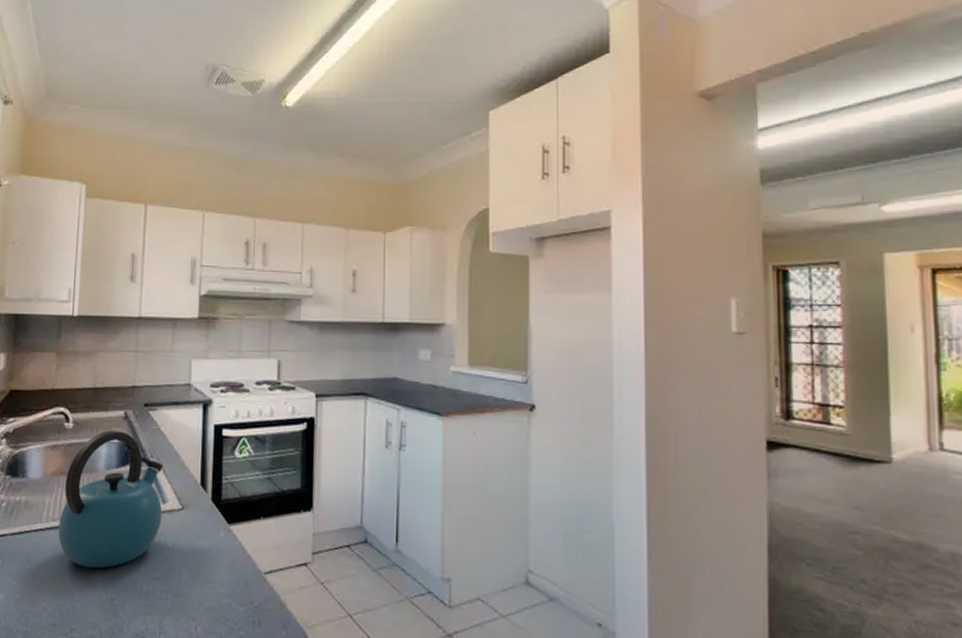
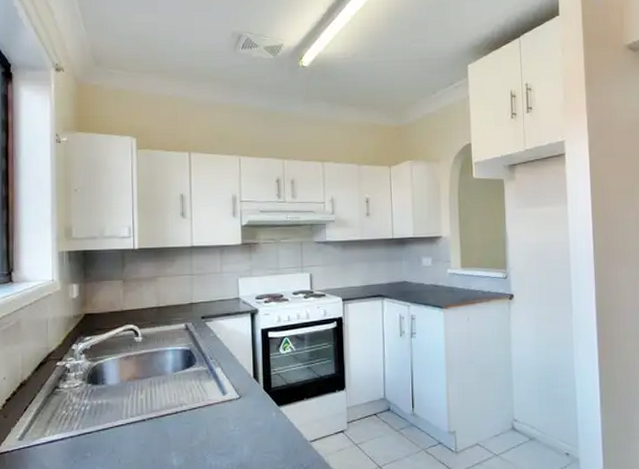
kettle: present [58,430,164,569] -> none [137,340,224,452]

